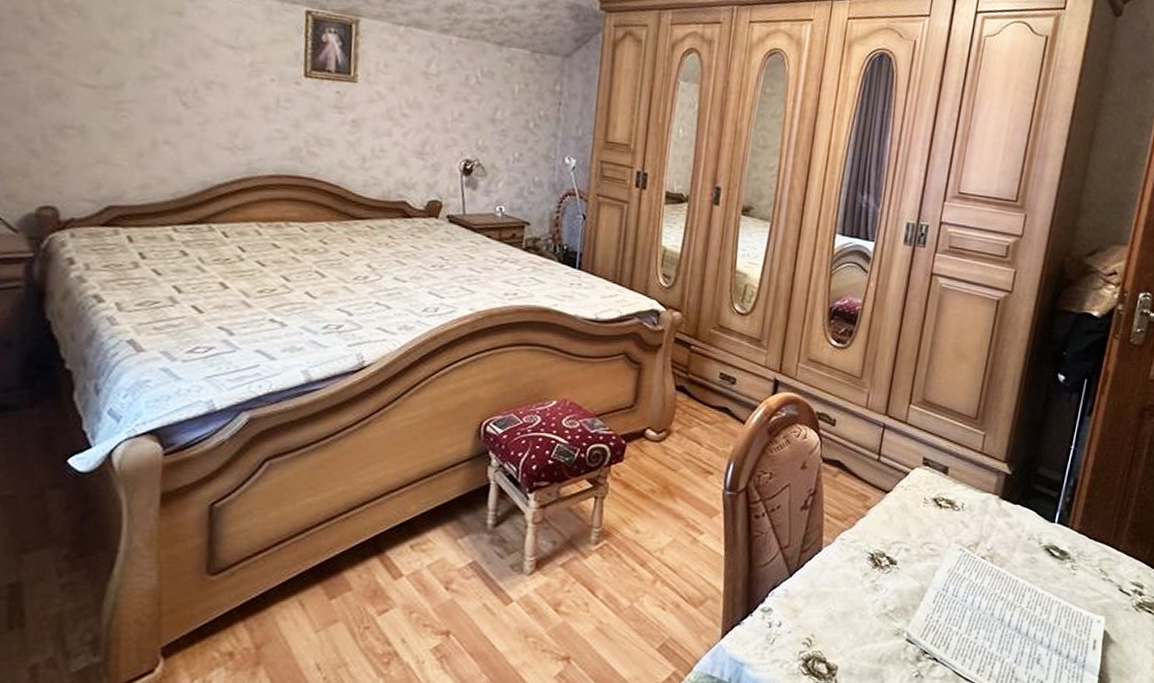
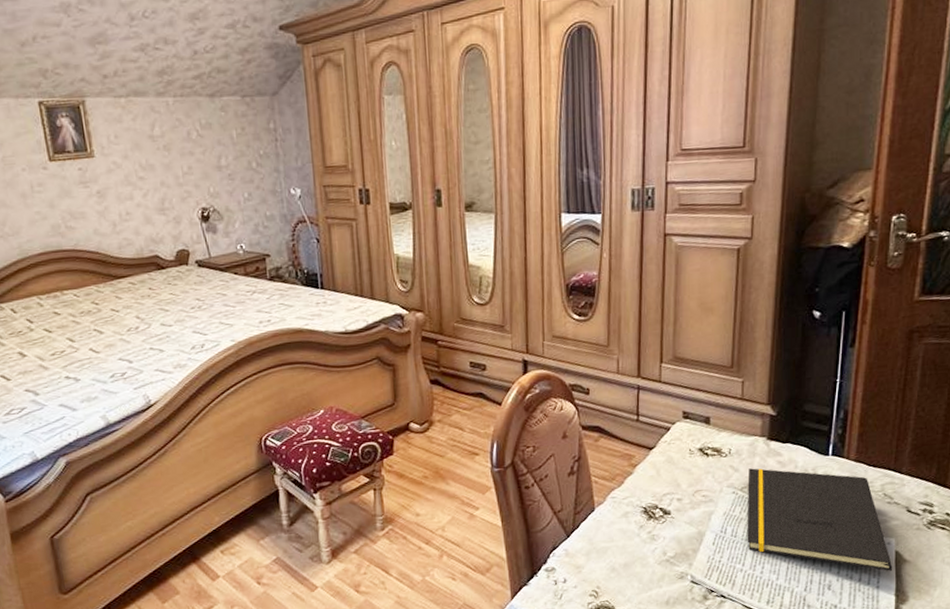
notepad: none [966,526,1100,650] -> present [747,468,893,571]

